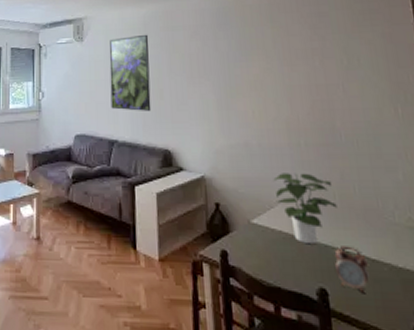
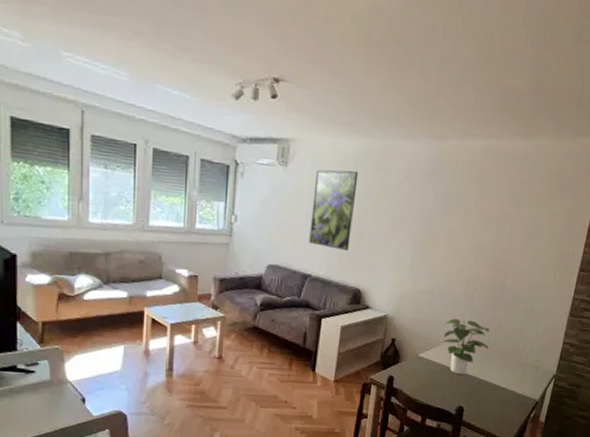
alarm clock: present [334,246,370,293] -> none [473,377,499,410]

